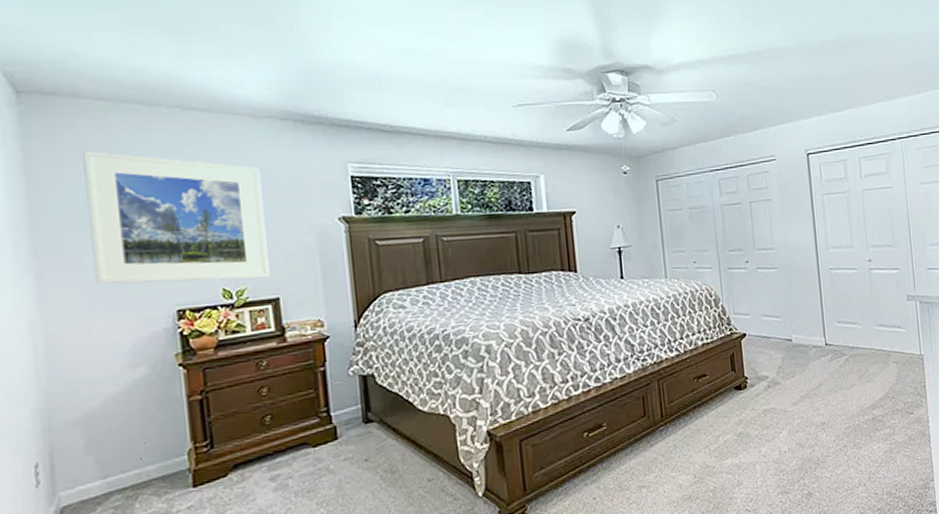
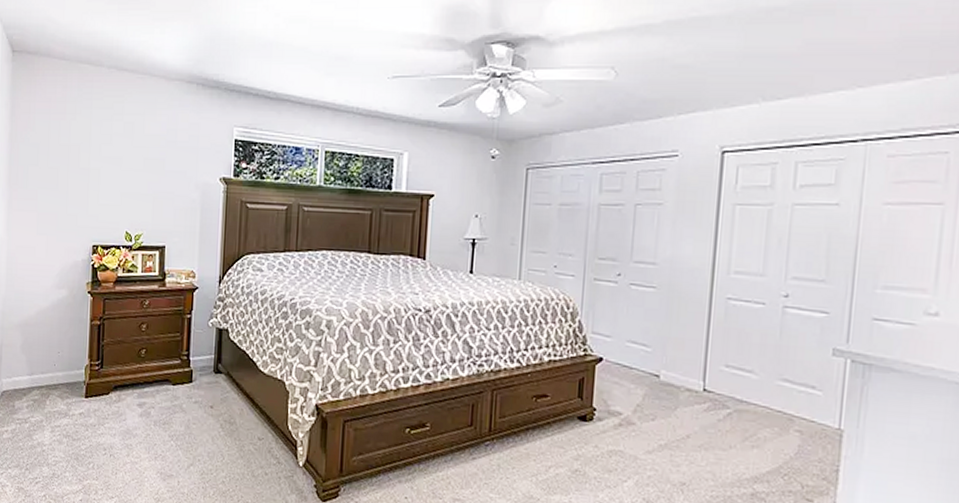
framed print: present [82,151,270,284] -> none [43,103,165,227]

